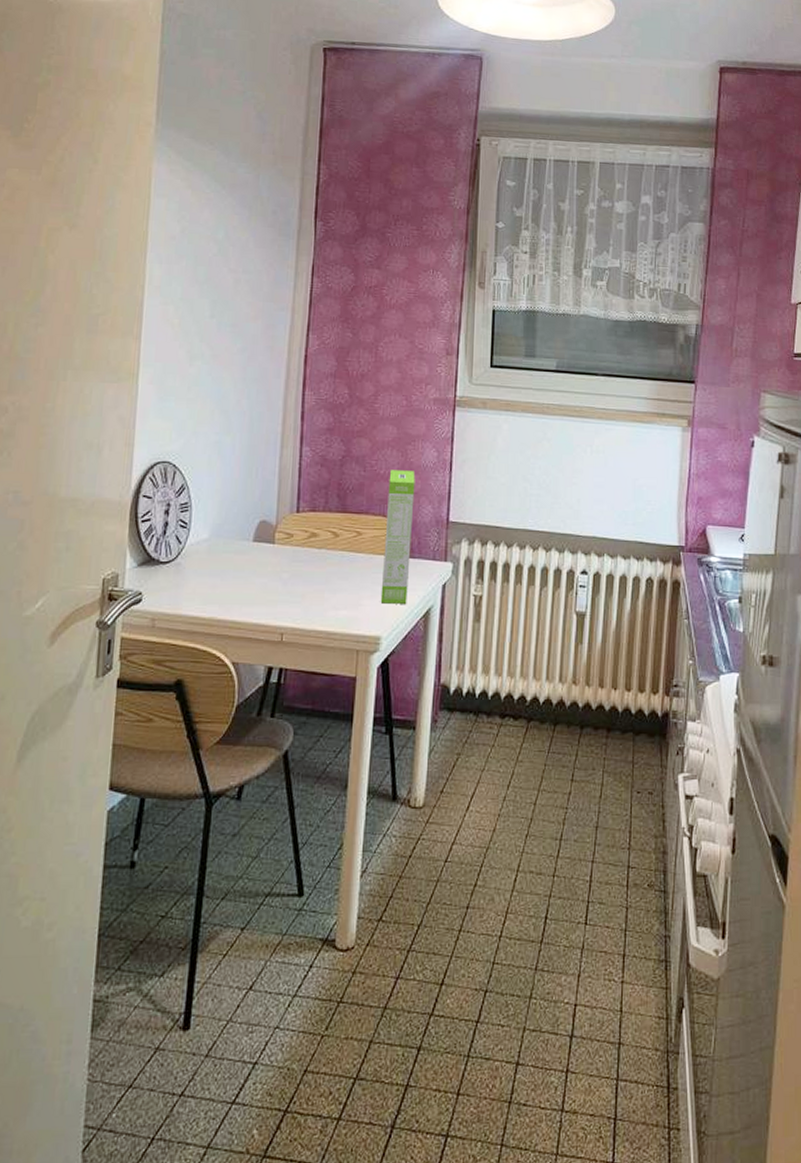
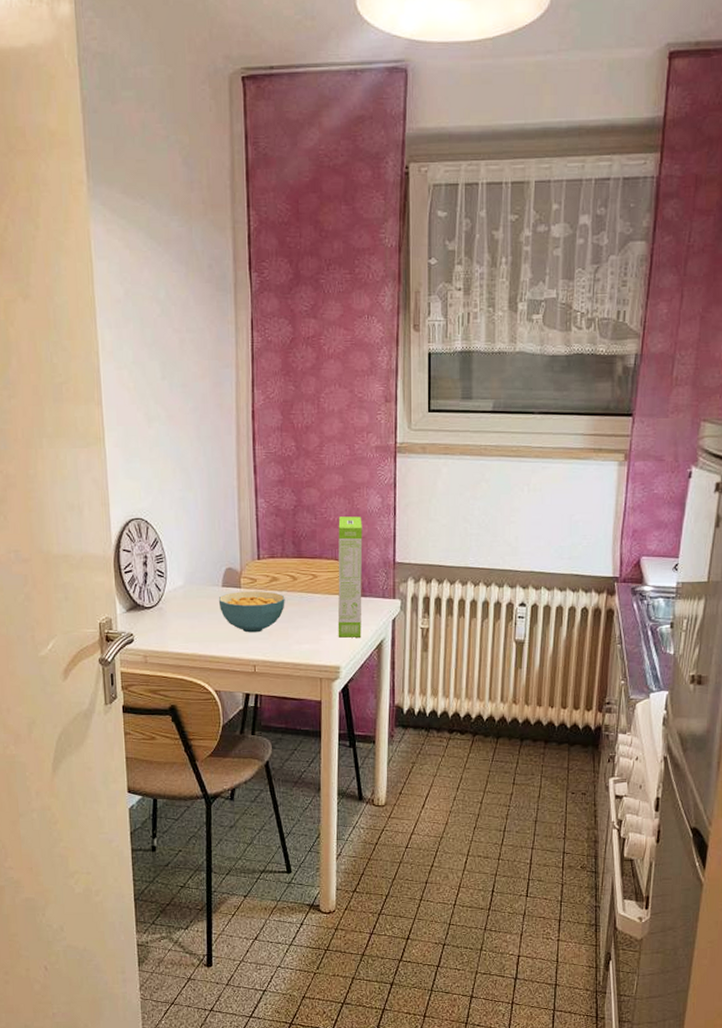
cereal bowl: none [247,547,324,595] -> present [218,591,285,633]

